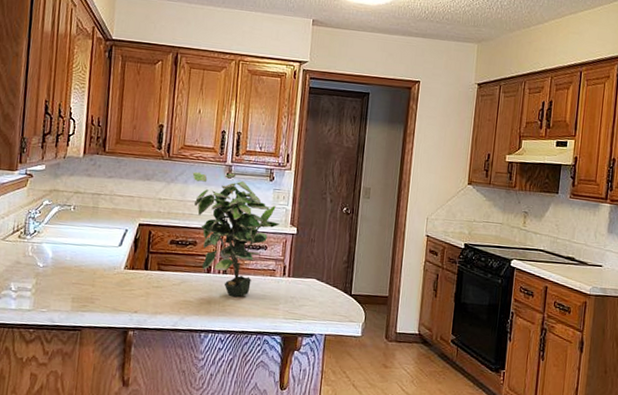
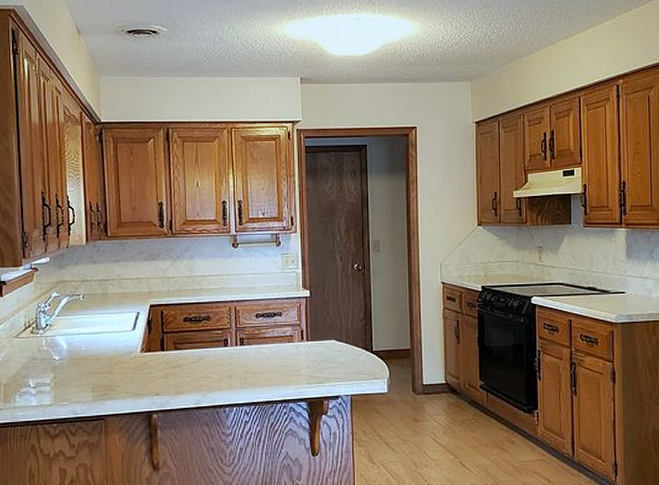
potted plant: present [192,171,280,298] -> none [197,244,292,368]

